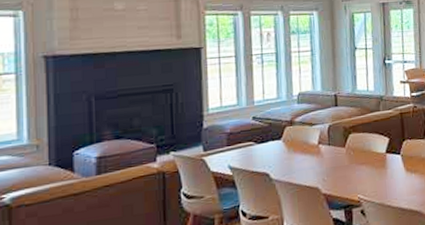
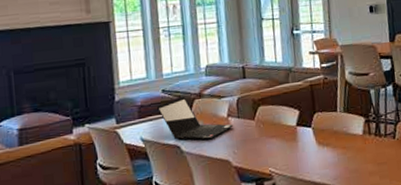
laptop computer: none [246,123,325,168] -> present [156,96,234,141]

